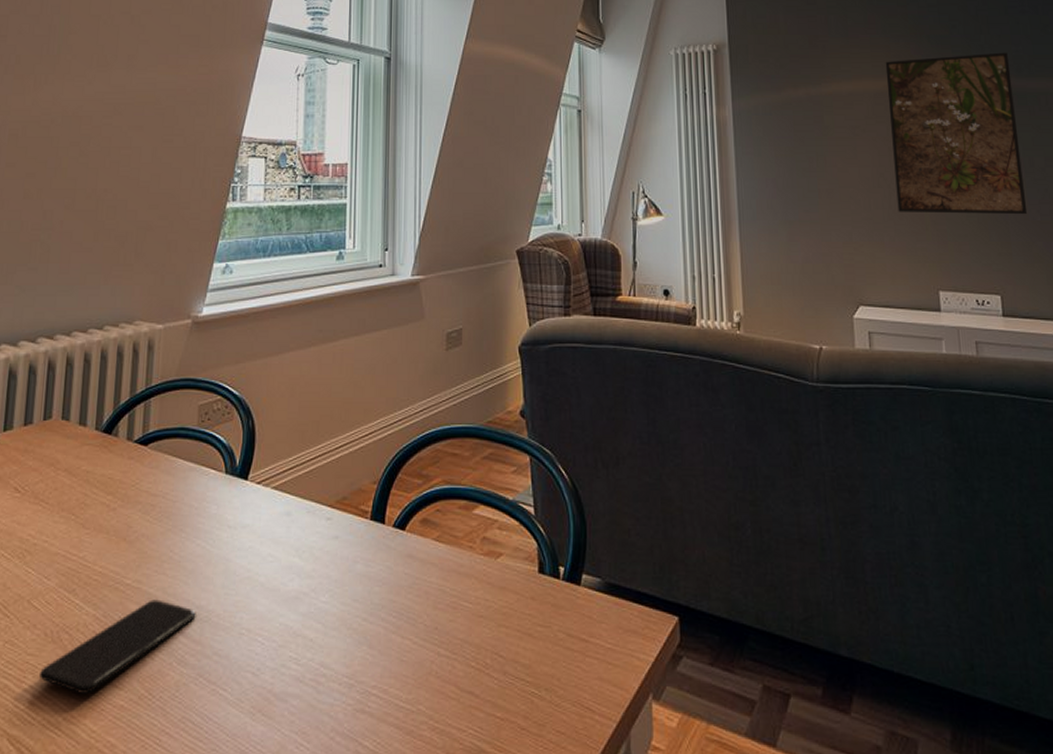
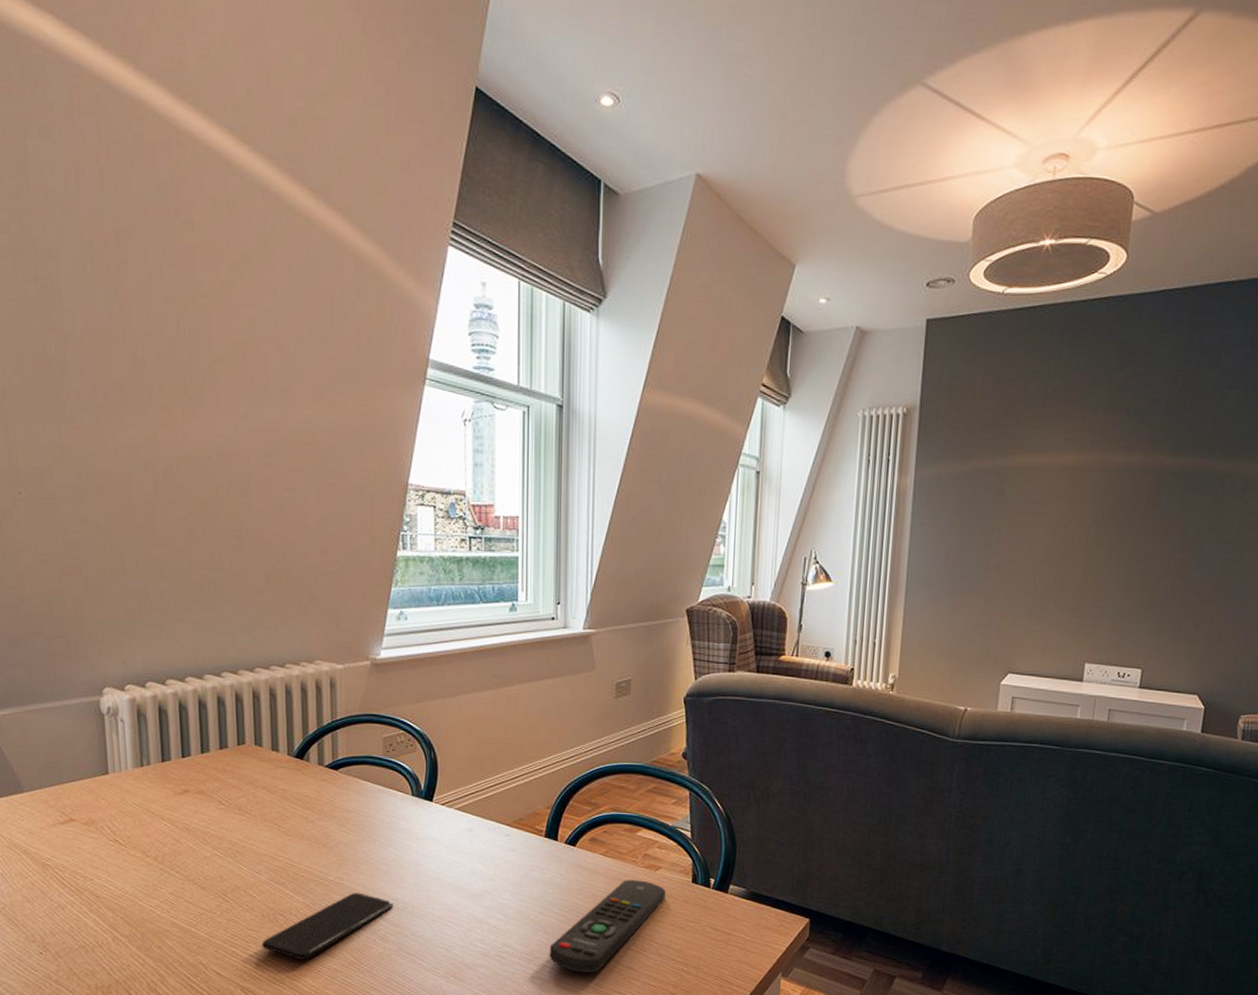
remote control: none [374,572,509,703] -> present [549,880,665,974]
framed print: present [885,52,1028,215] -> none [1061,430,1205,596]

